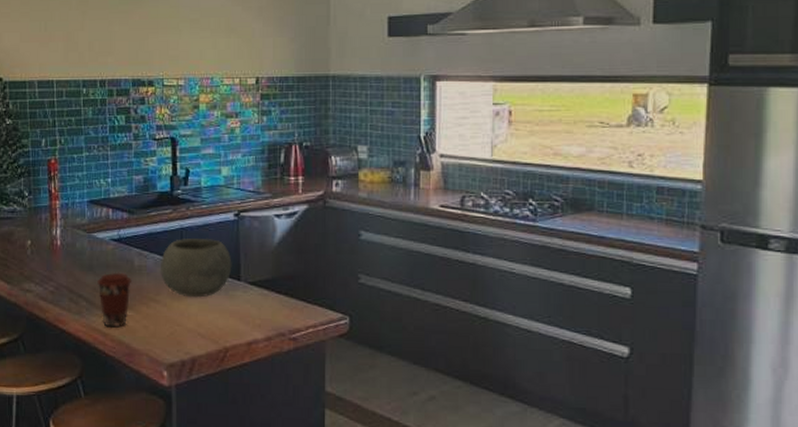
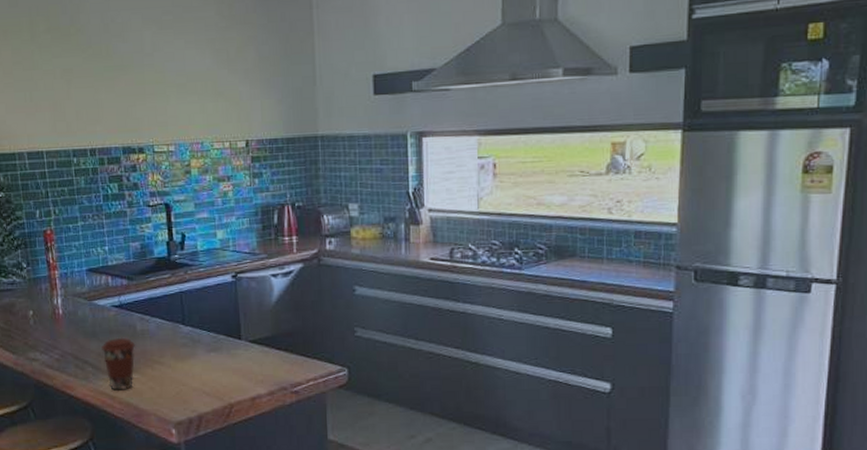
bowl: present [159,238,232,298] -> none [162,300,233,358]

